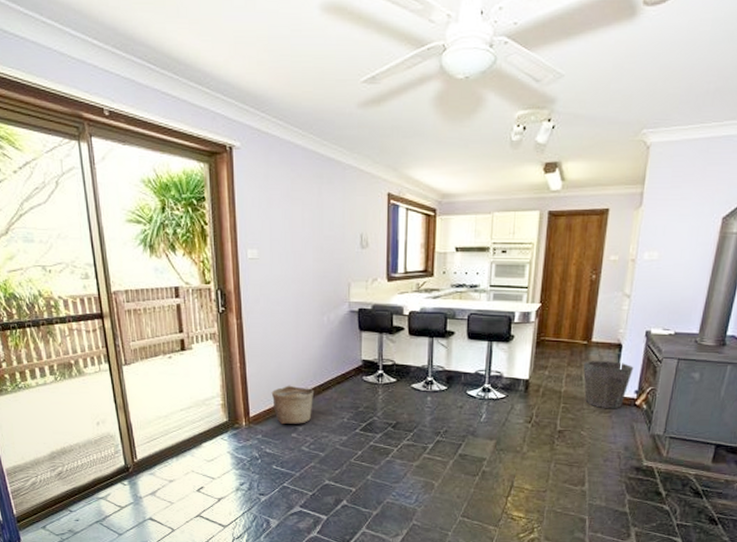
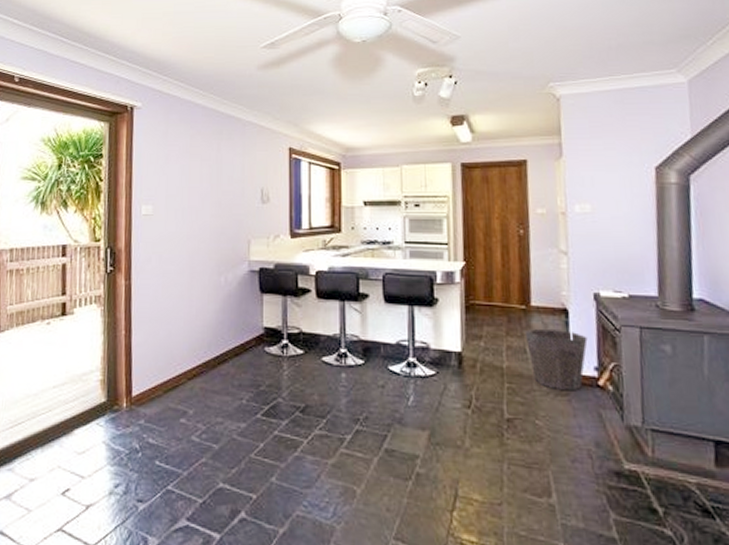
basket: present [271,385,313,425] -> none [158,357,207,407]

